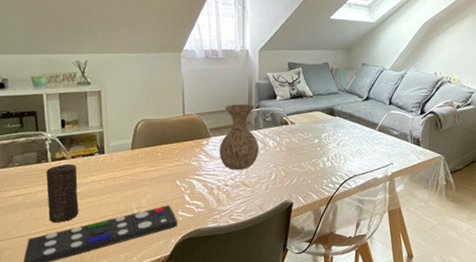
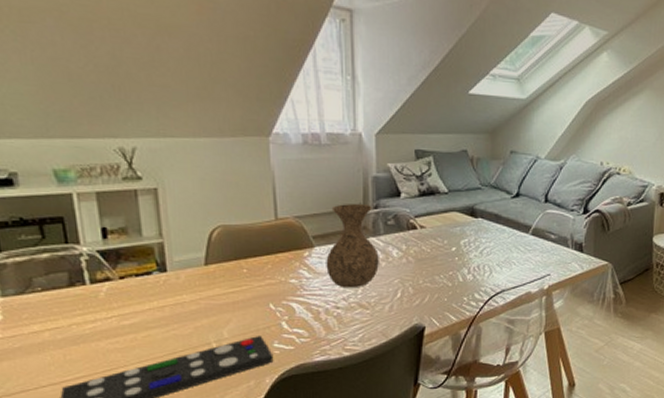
candle: present [46,163,79,223] -> none [82,286,134,365]

